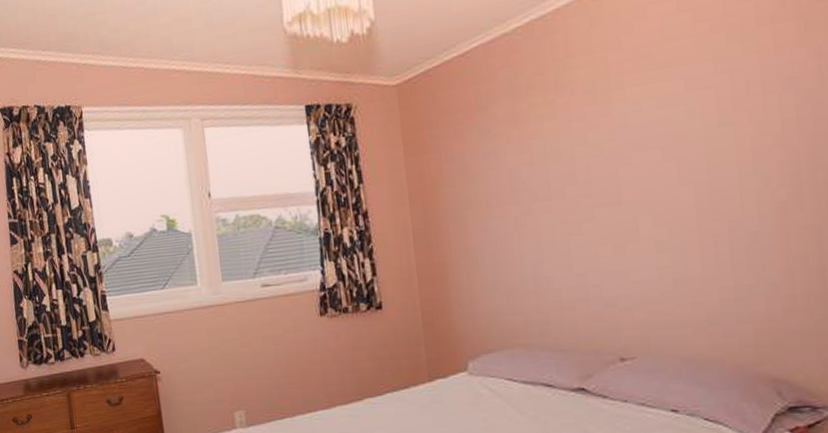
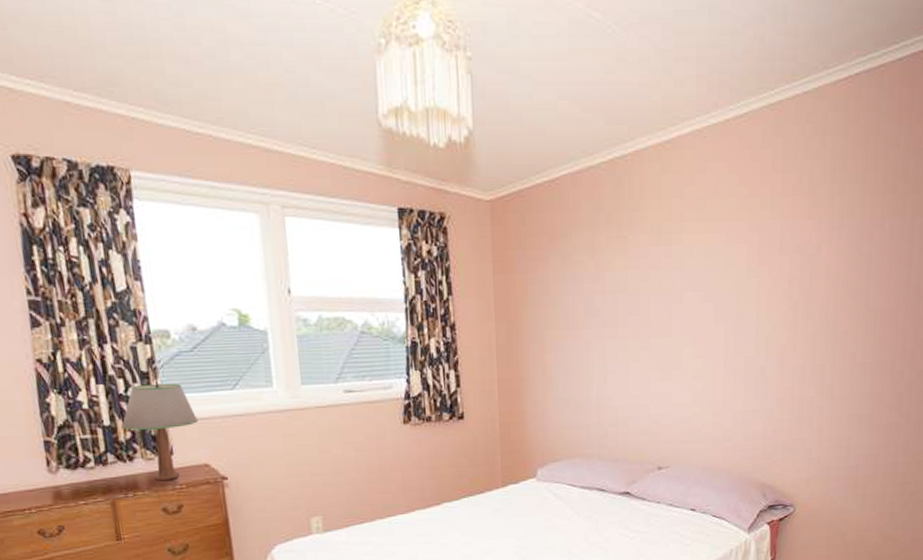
table lamp: none [75,284,135,375] -> present [121,380,198,482]

